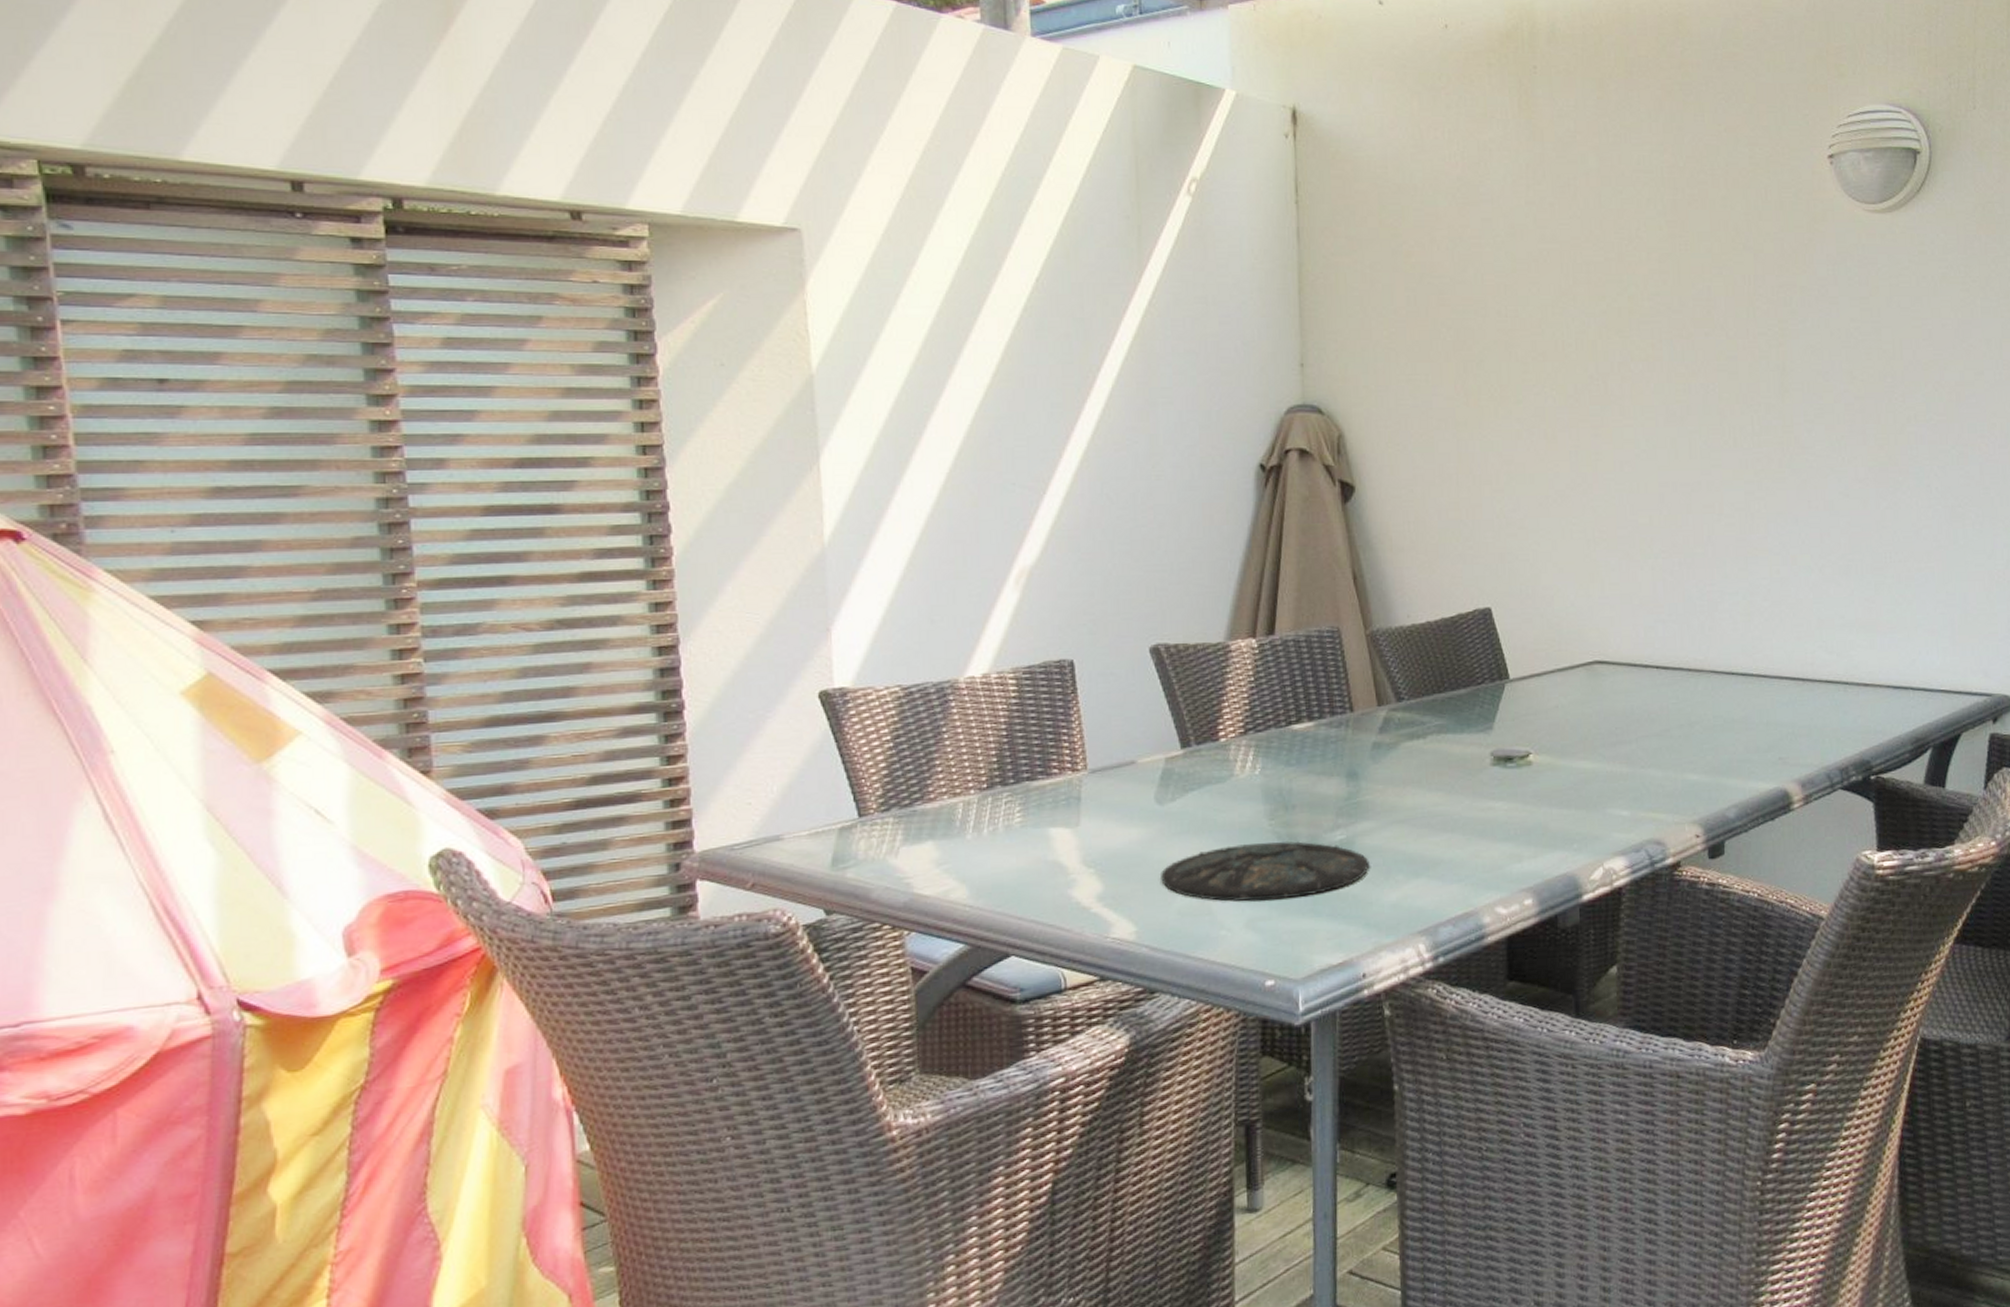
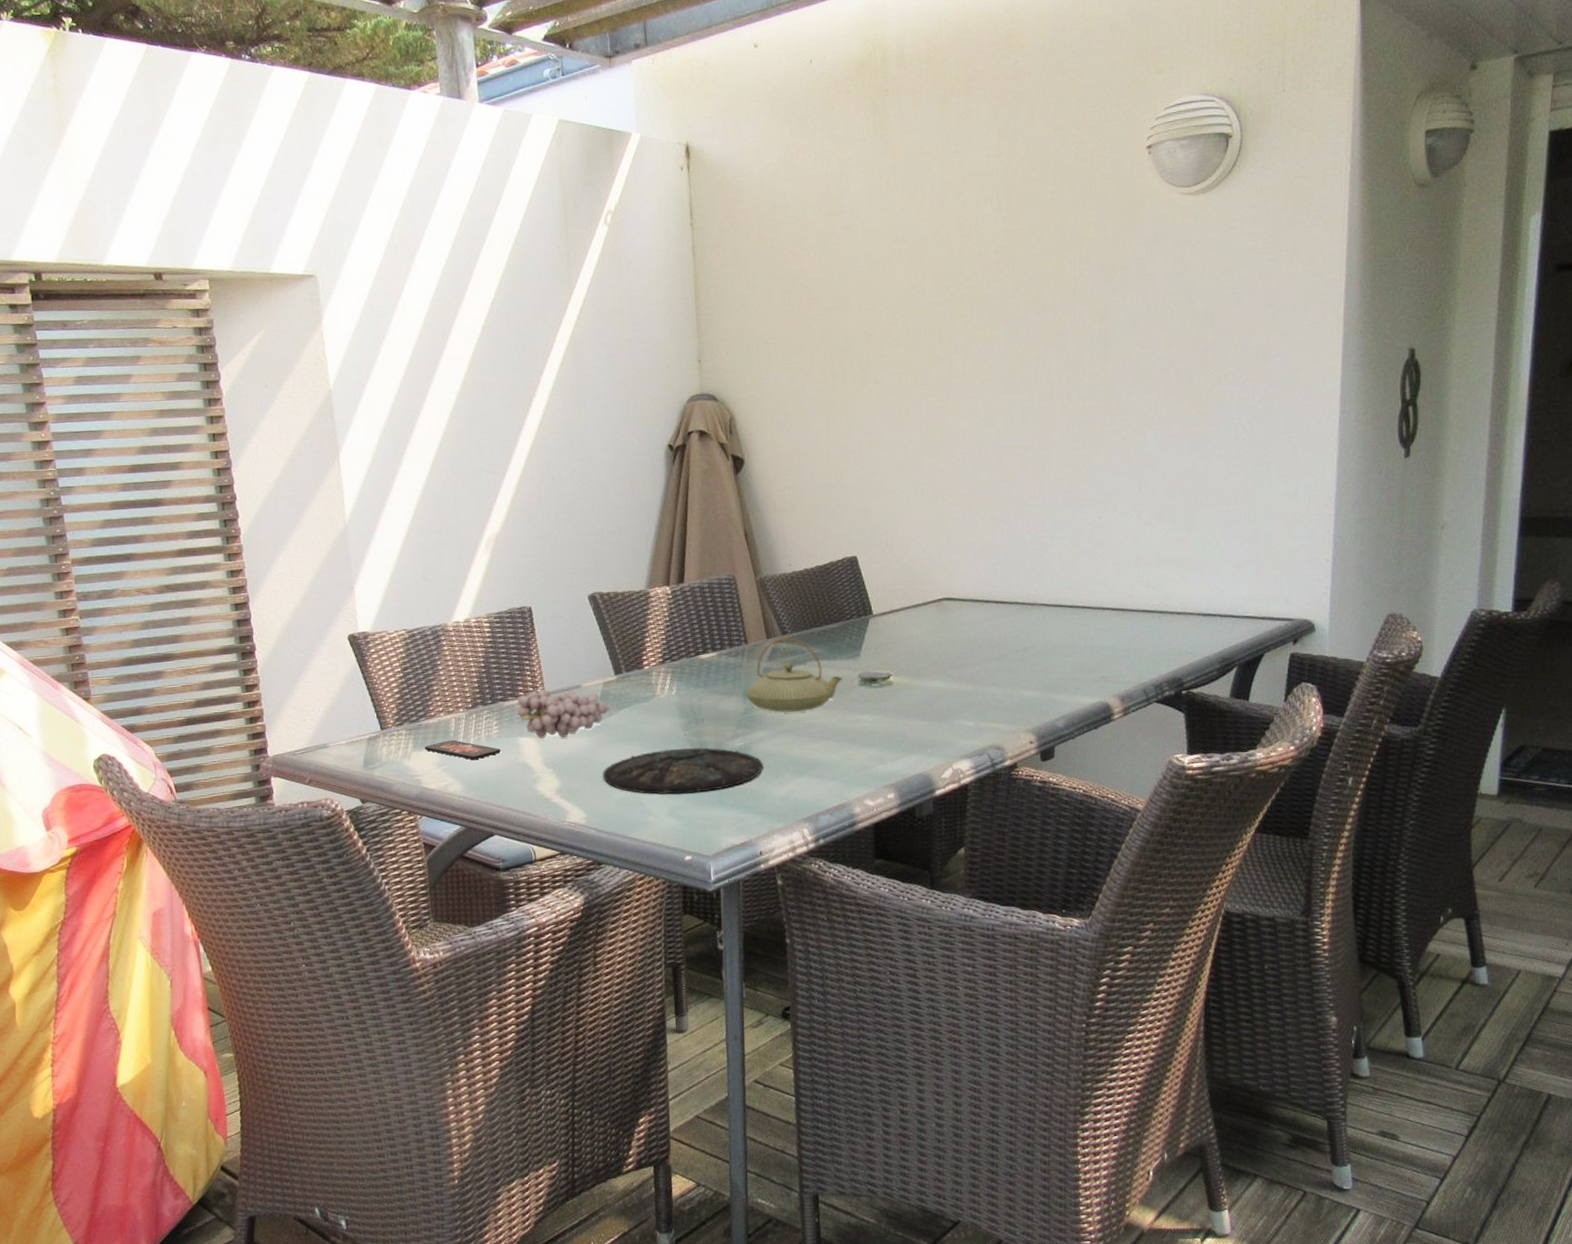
smartphone: none [919,830,1025,858] -> present [424,740,501,760]
fruit: none [1049,766,1173,830] -> present [517,689,610,739]
teapot: none [1348,705,1472,798] -> present [745,637,843,713]

